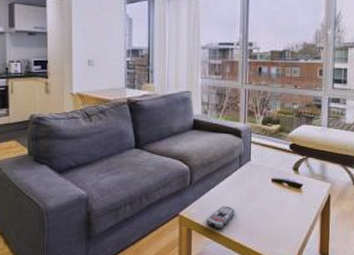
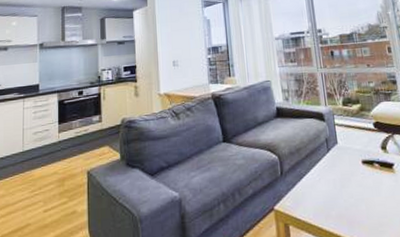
remote control: present [206,206,235,229] -> none [302,194,331,221]

